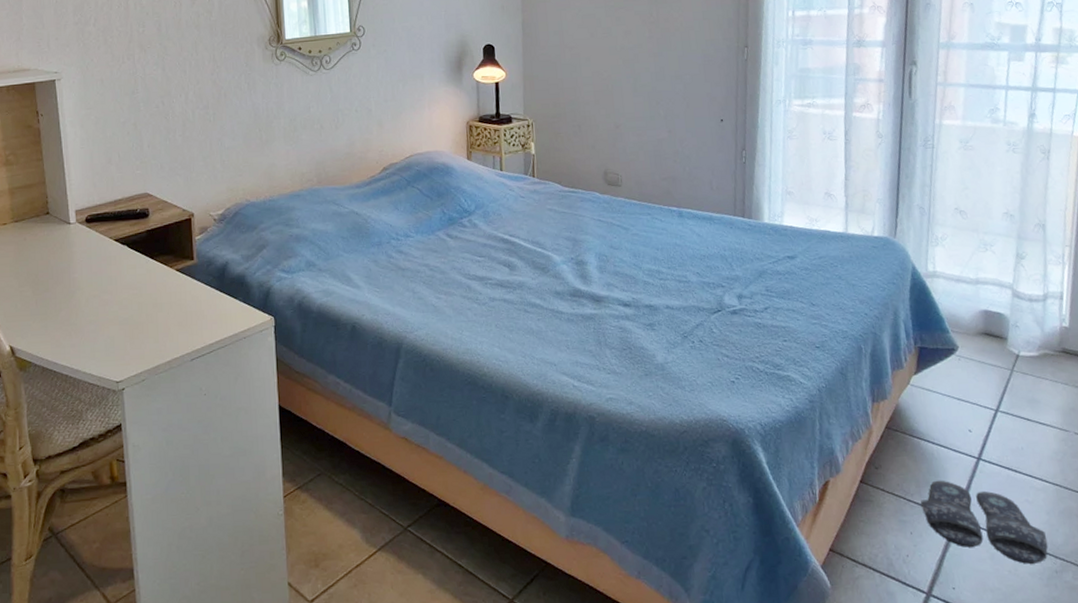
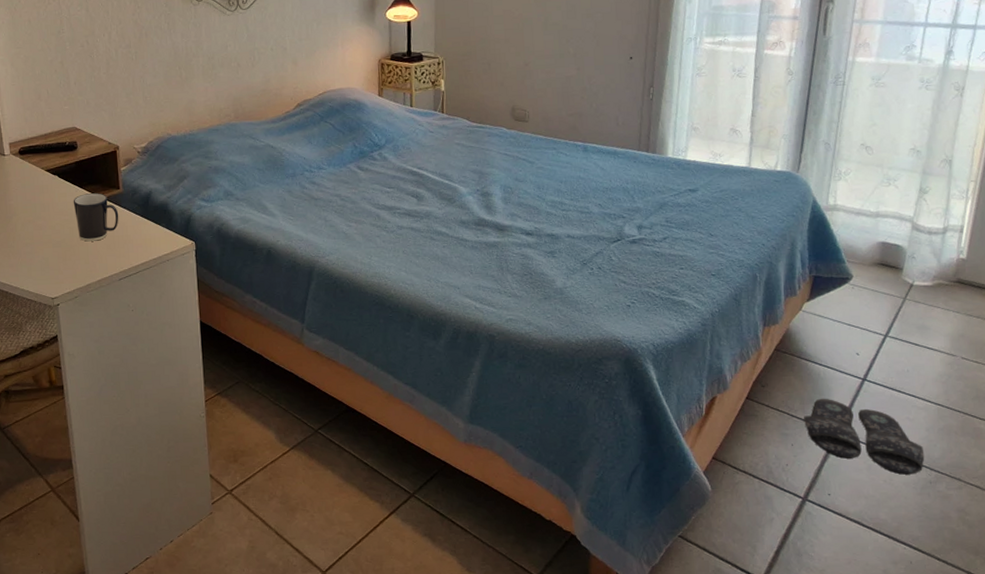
mug: none [142,264,193,318] -> present [73,193,119,242]

